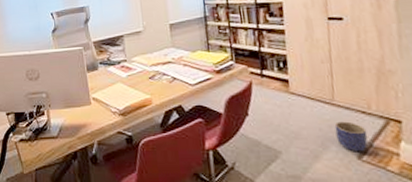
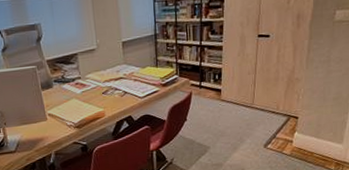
planter: present [334,121,368,152] -> none [251,120,274,142]

